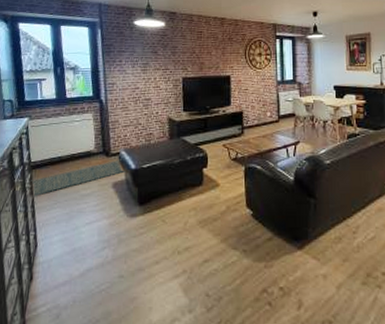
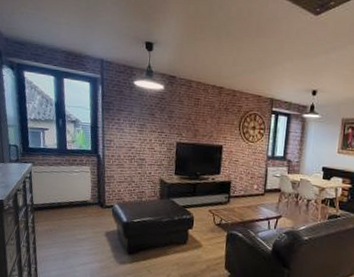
rug: present [31,159,126,197] -> none [33,211,118,235]

